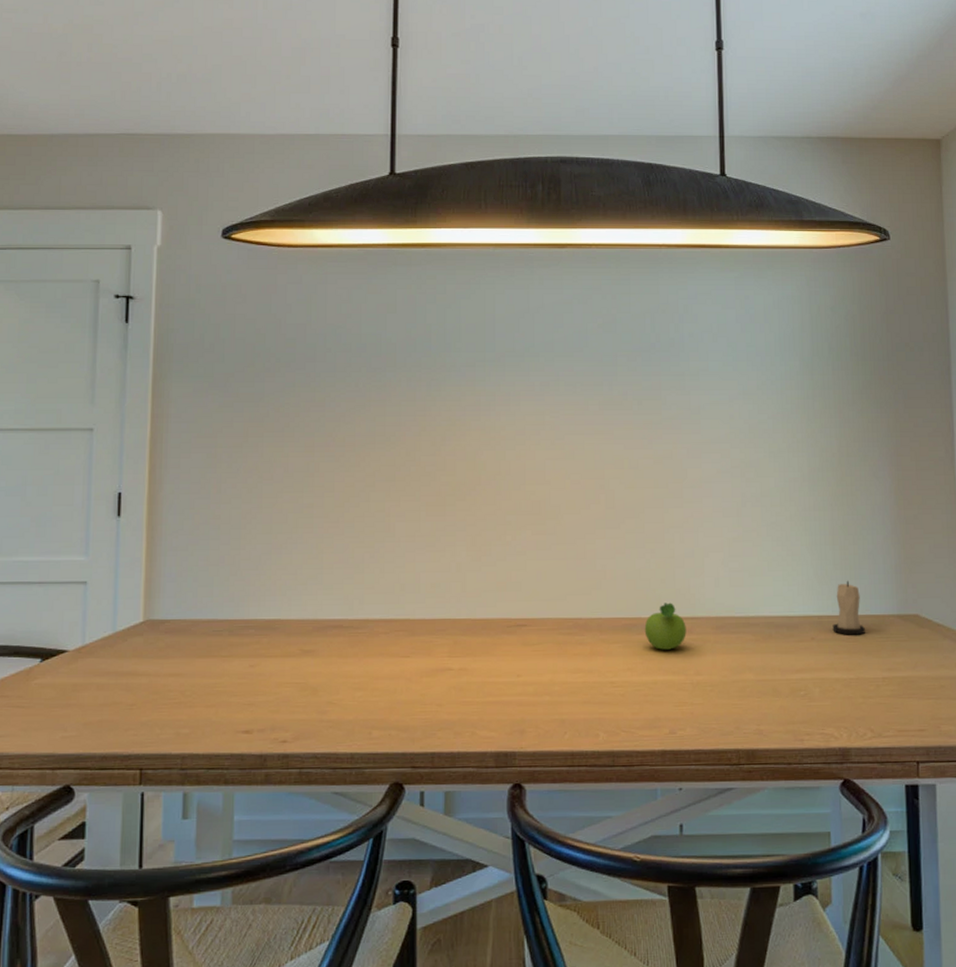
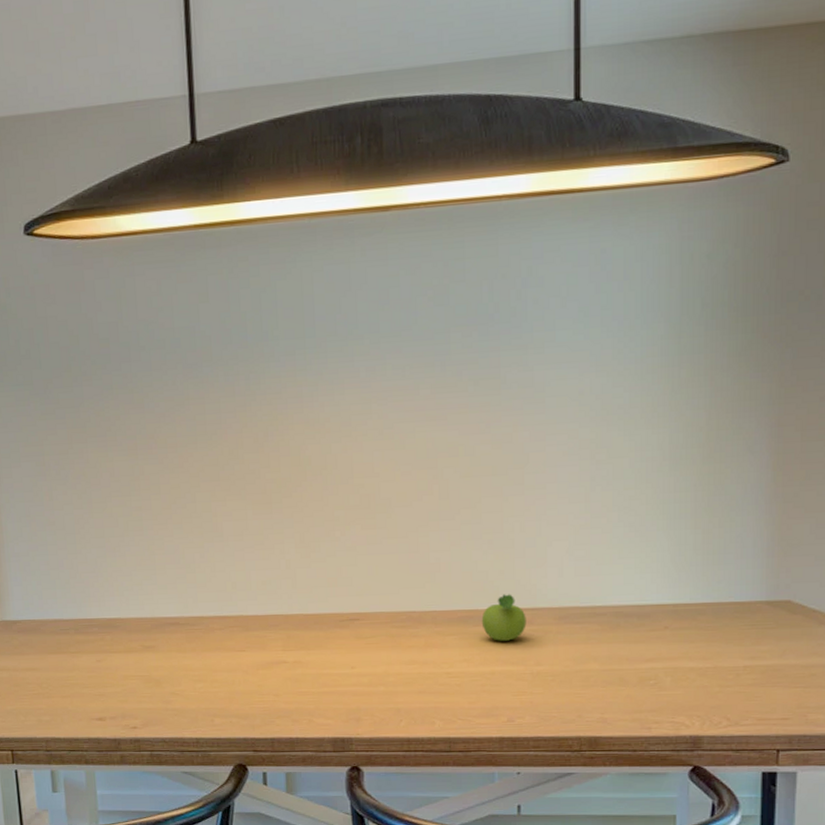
candle: present [832,580,865,635] -> none [689,566,727,624]

